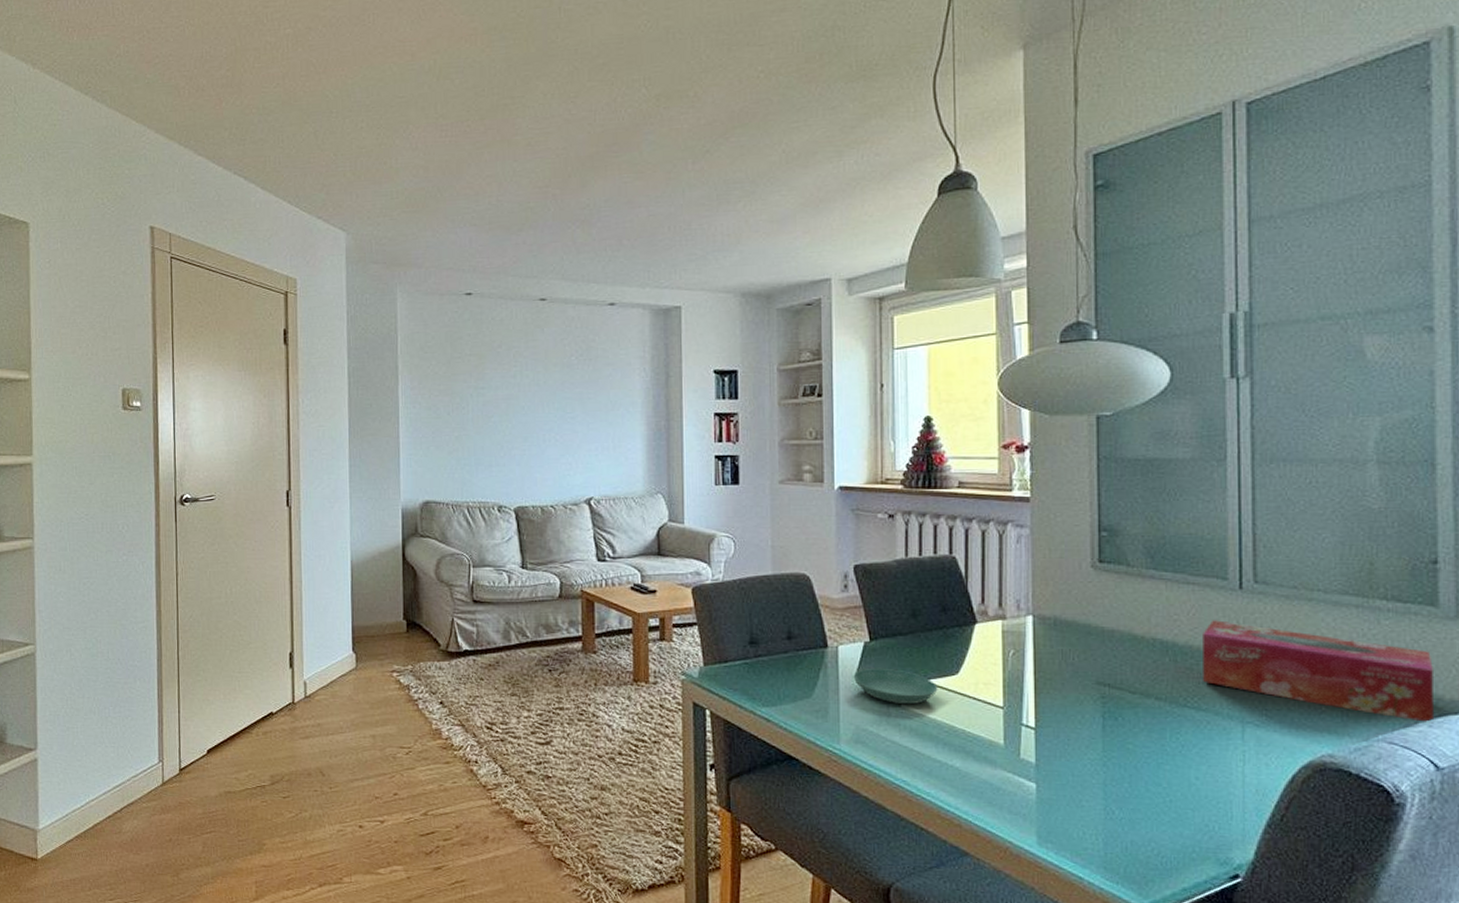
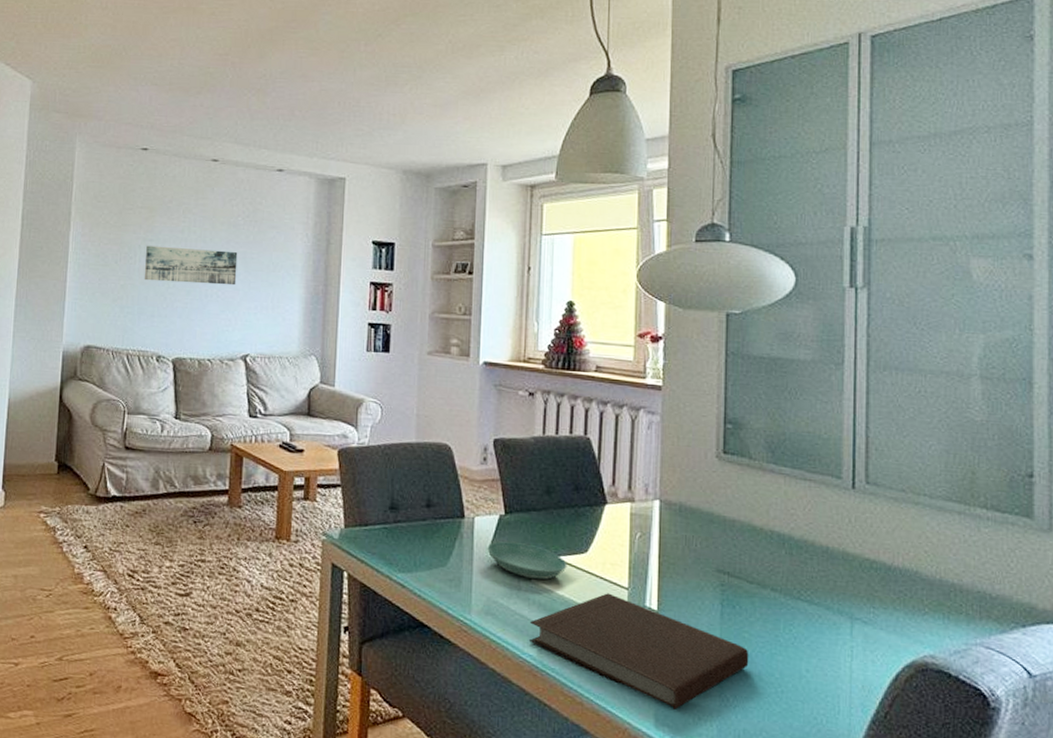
wall art: none [478,393,574,430] -> present [144,245,238,286]
notebook: none [902,713,1135,827] -> present [530,593,749,711]
tissue box: present [1203,620,1433,724] -> none [816,517,1028,632]

